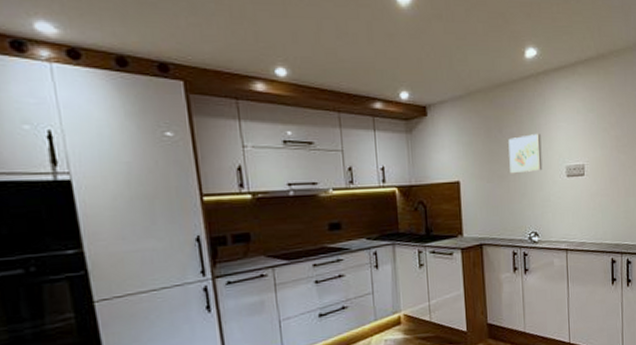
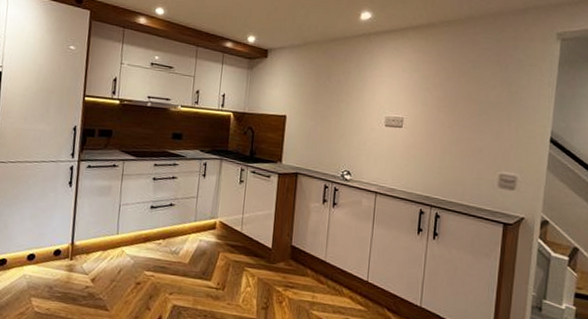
wall art: present [508,134,543,174] -> none [332,84,365,118]

